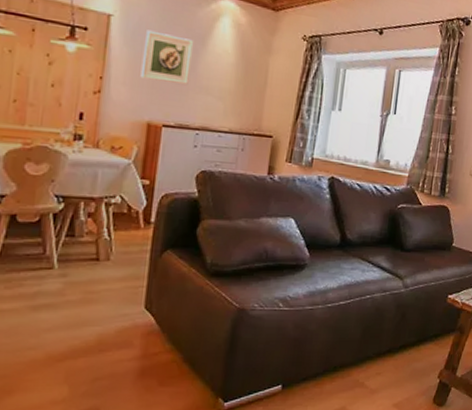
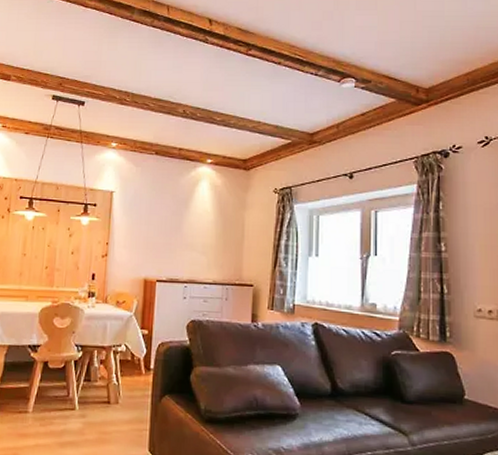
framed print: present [140,30,194,86] -> none [137,200,179,244]

